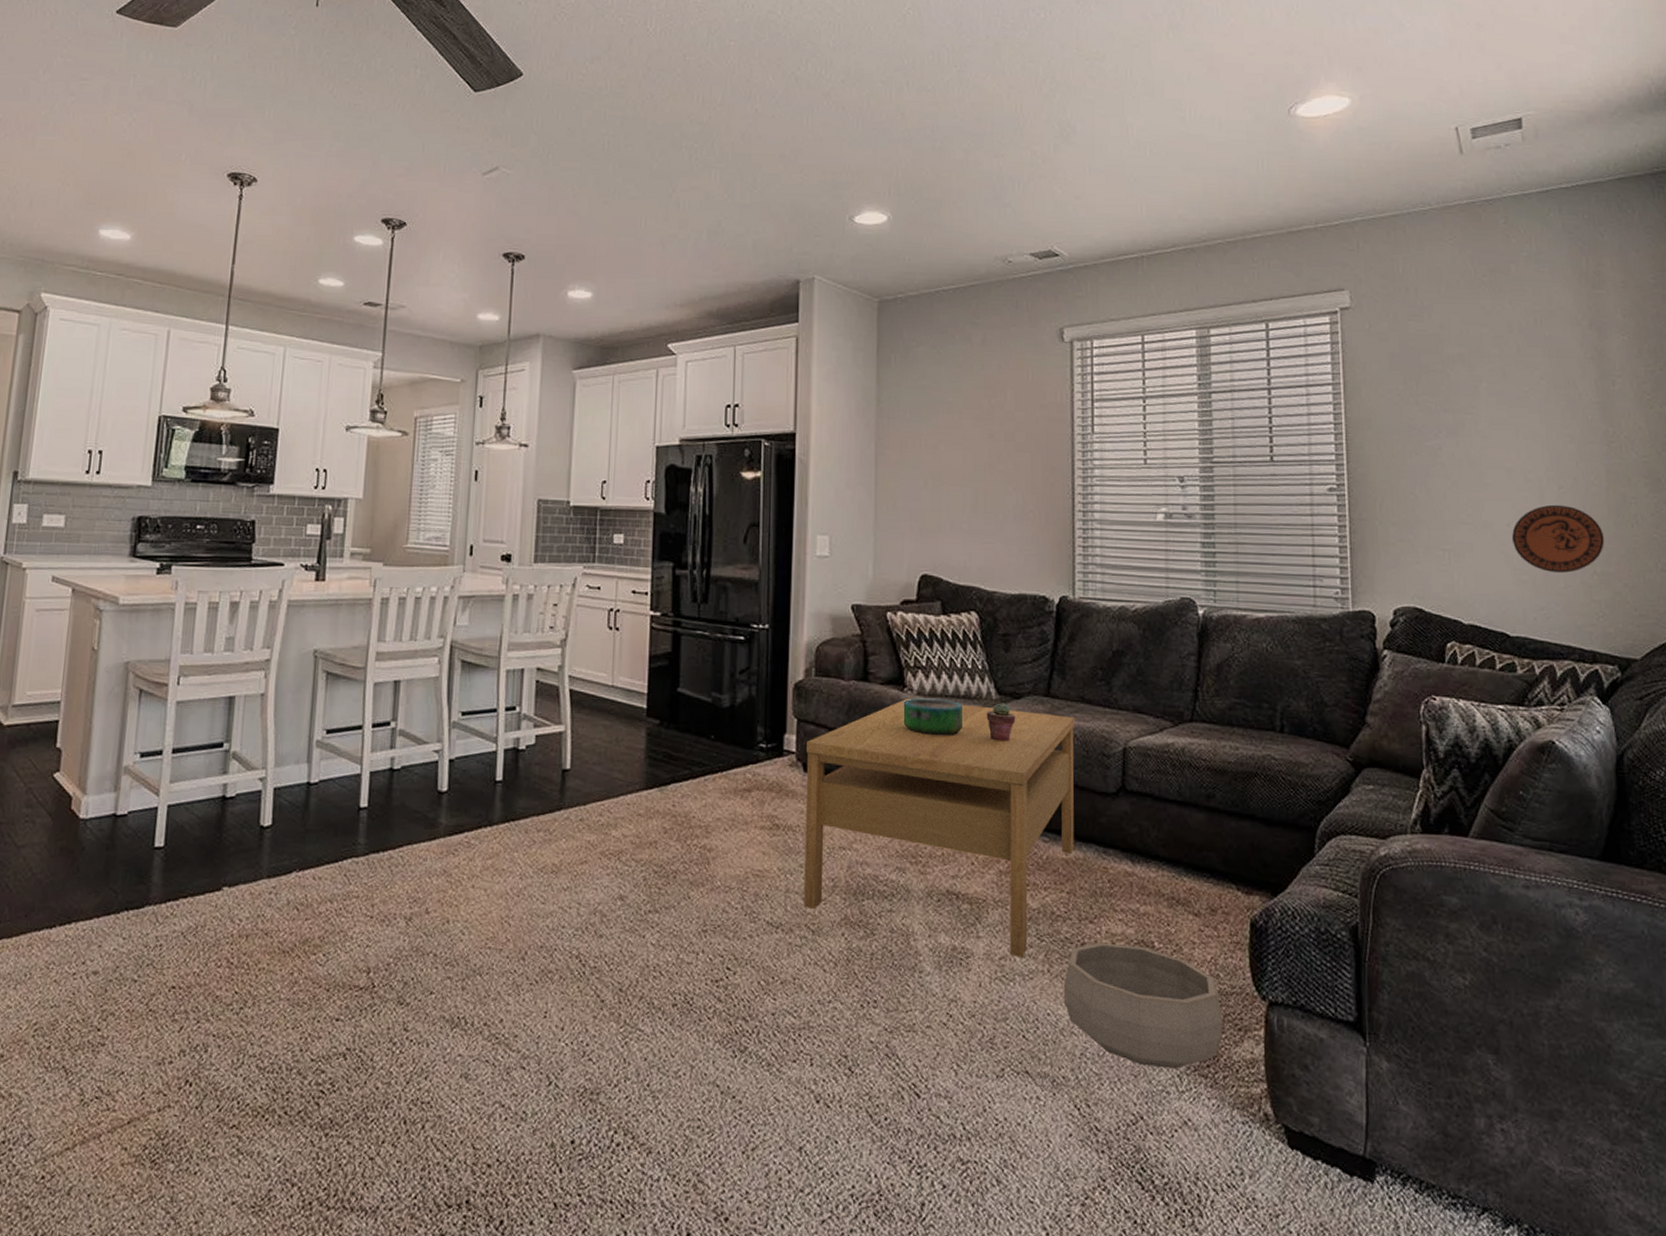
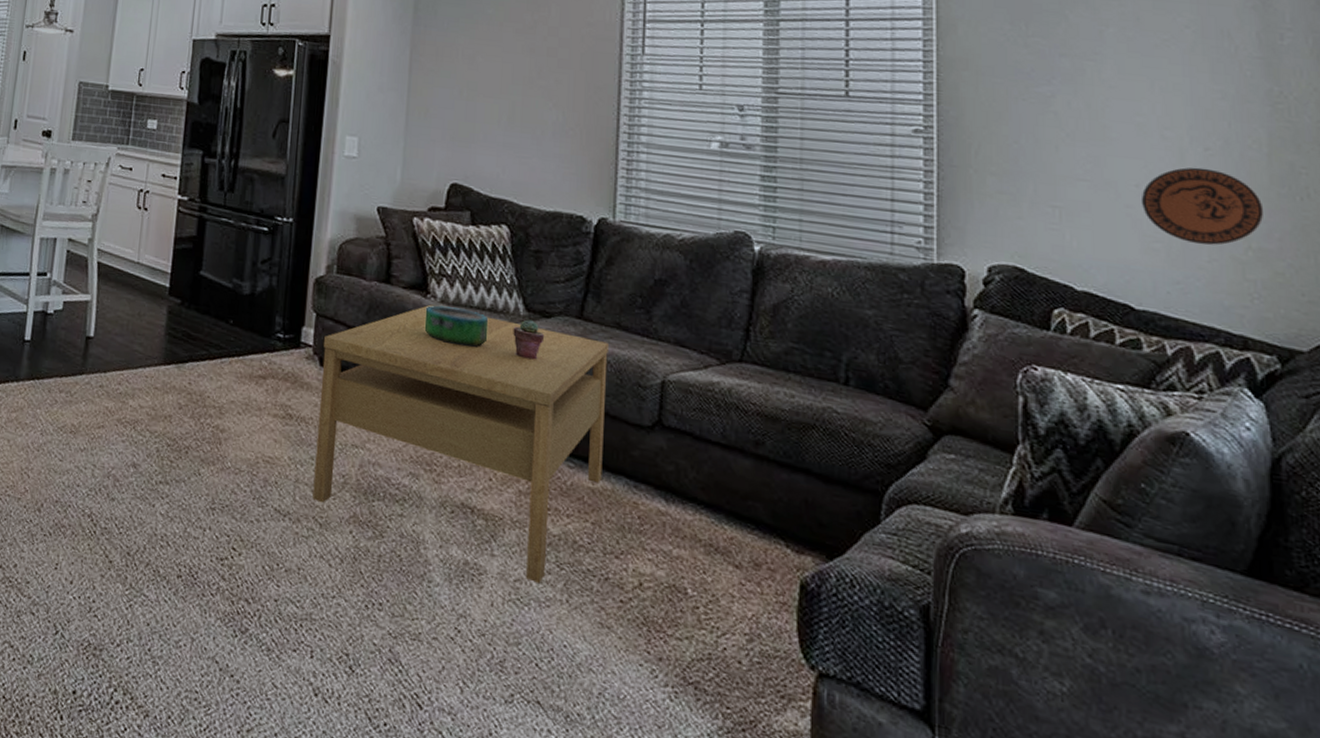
decorative bowl: present [1063,942,1223,1069] -> none [582,579,763,728]

